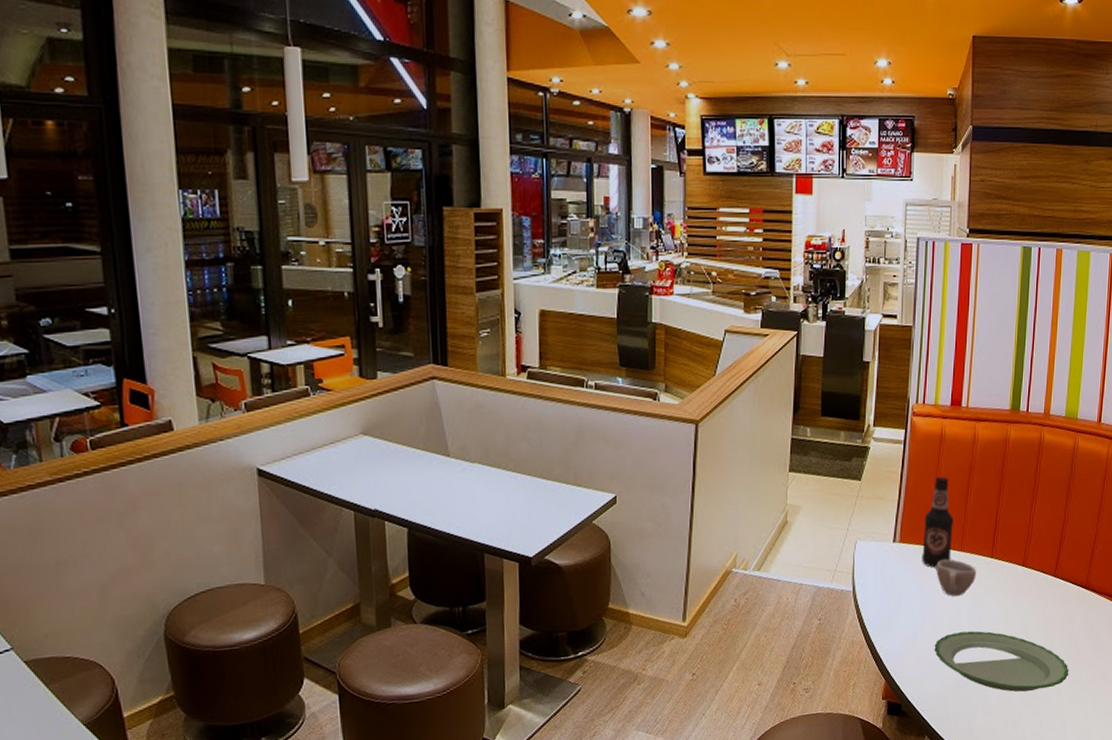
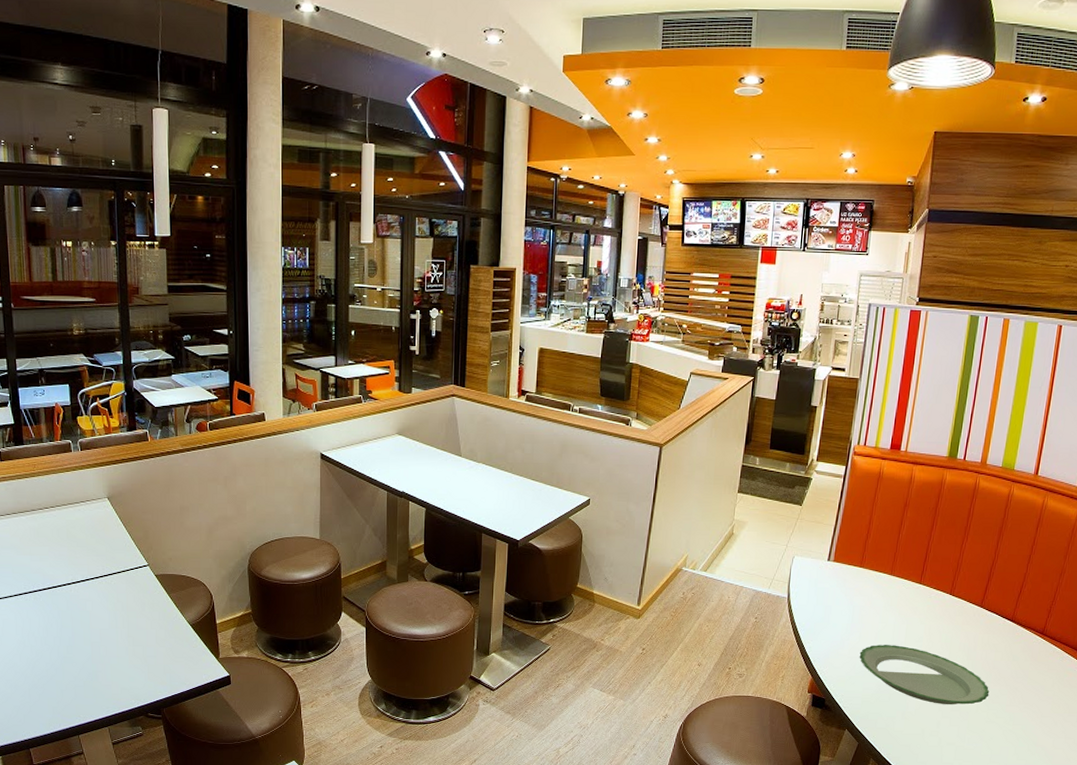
bottle: present [922,476,954,568] -> none [853,508,886,587]
cup: present [936,559,976,597] -> none [866,580,904,614]

